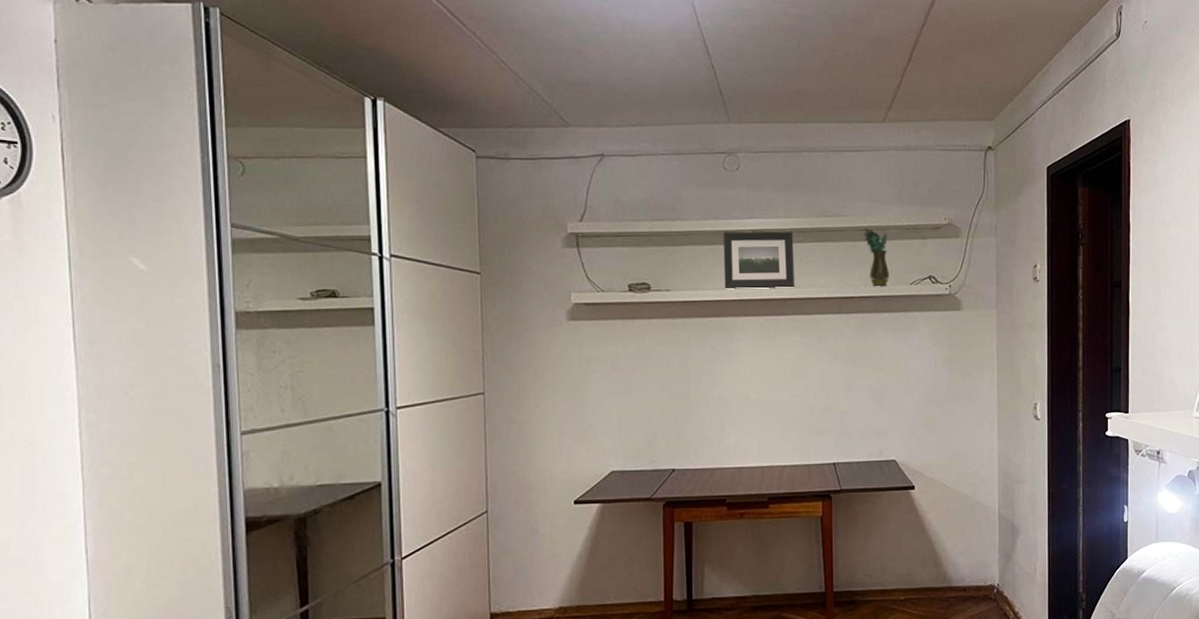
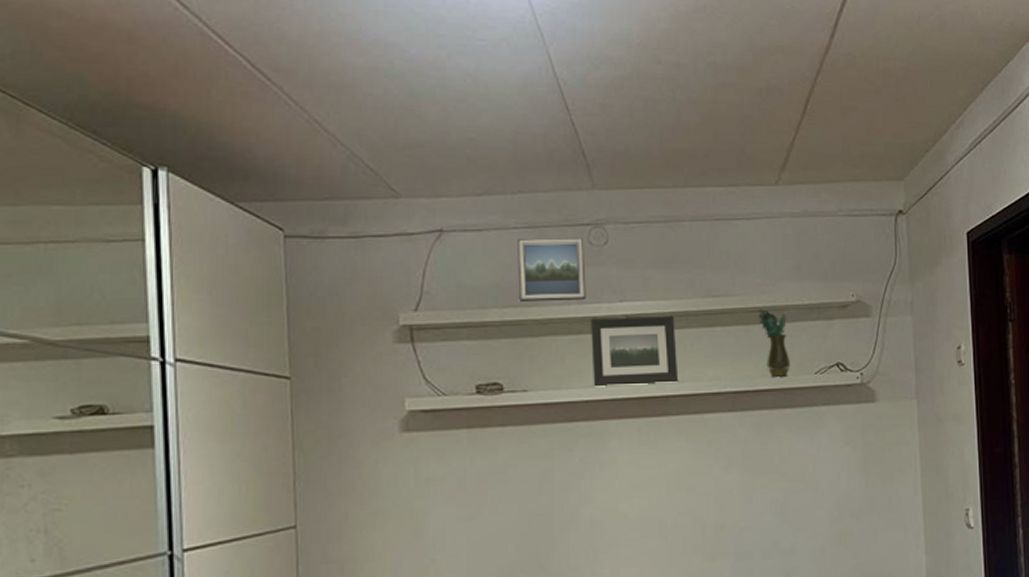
picture frame: none [664,163,720,217] -> present [518,237,586,301]

